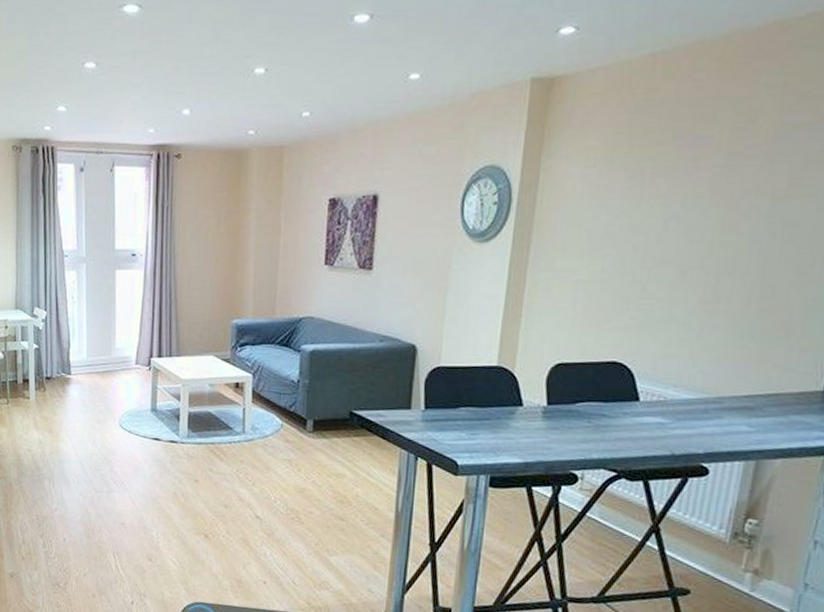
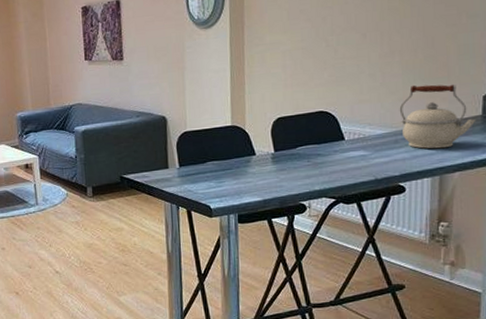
kettle: none [715,342,813,427] -> present [399,84,475,149]

